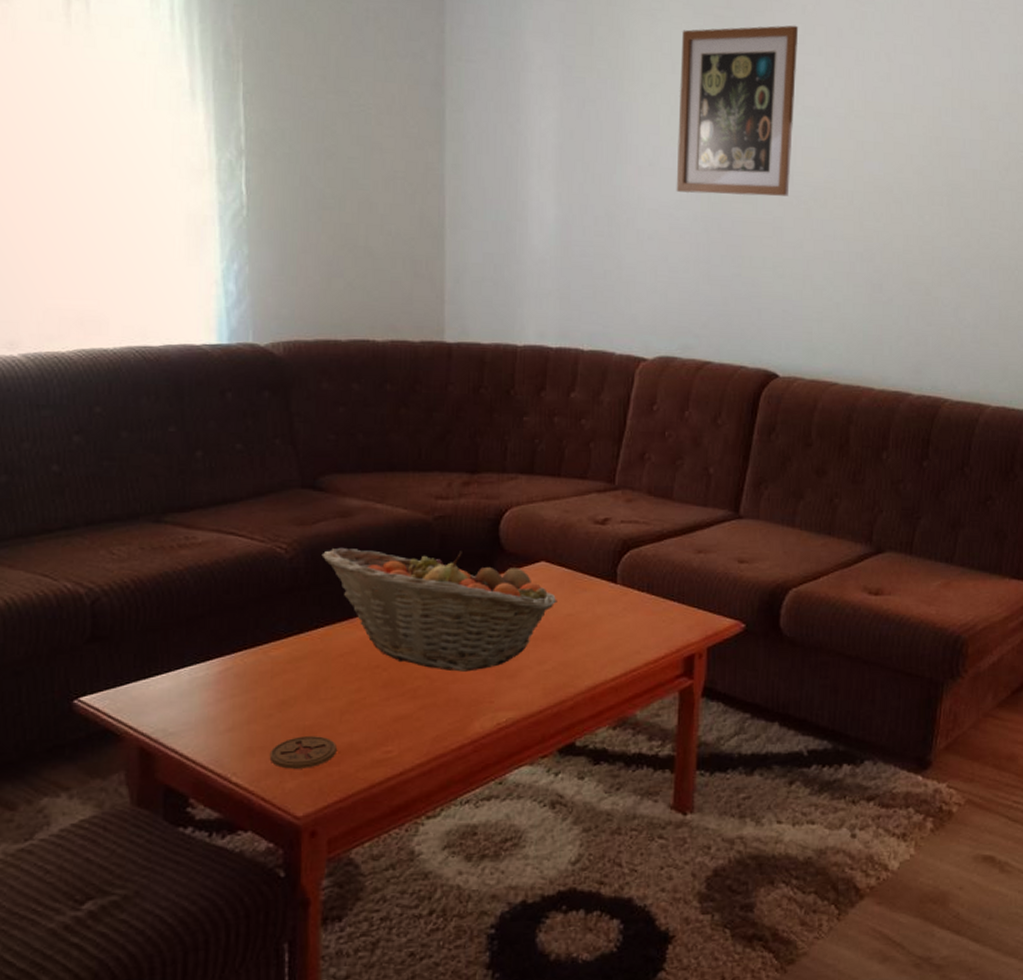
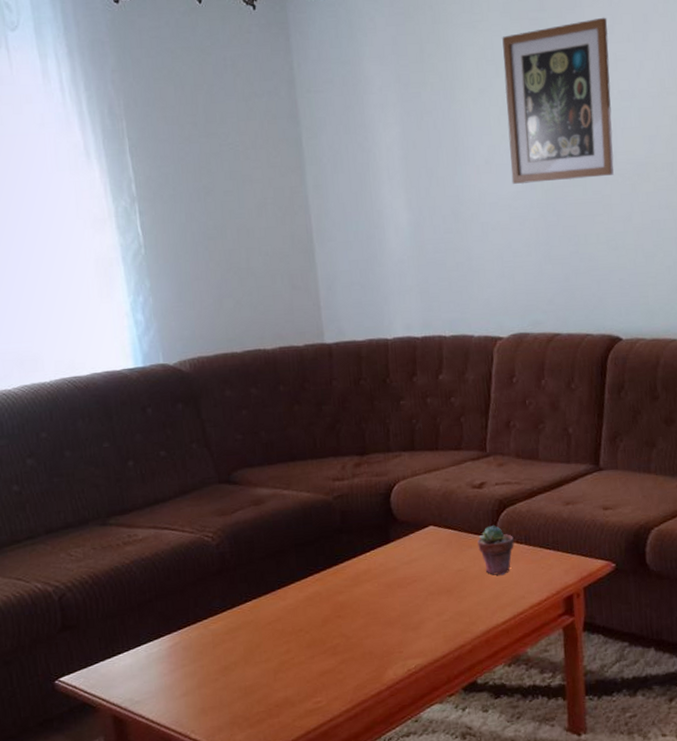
coaster: present [269,736,337,769] -> none [219,693,275,724]
fruit basket: present [321,547,557,672] -> none [242,524,448,629]
potted succulent: none [593,568,635,626] -> present [478,525,514,576]

